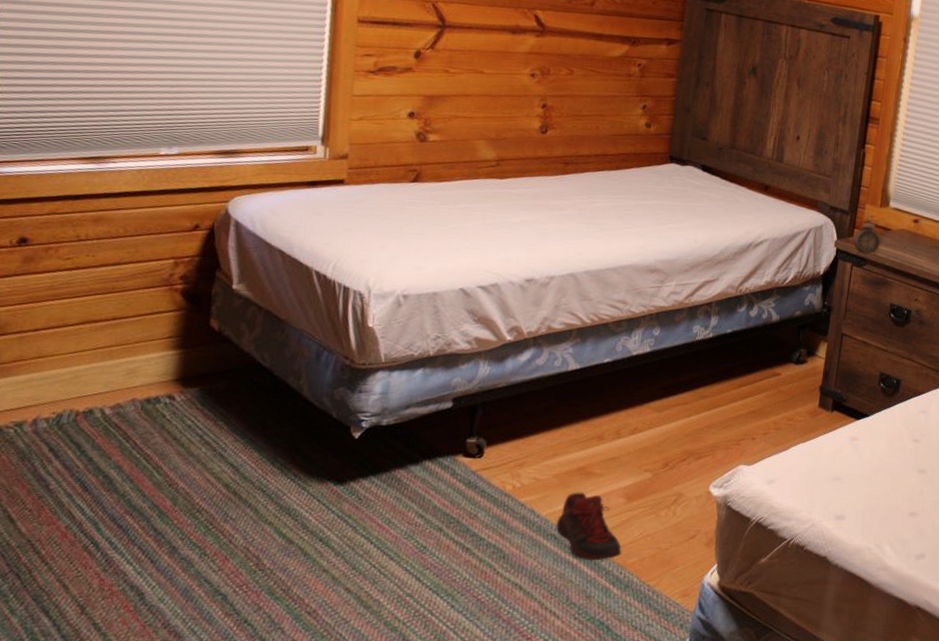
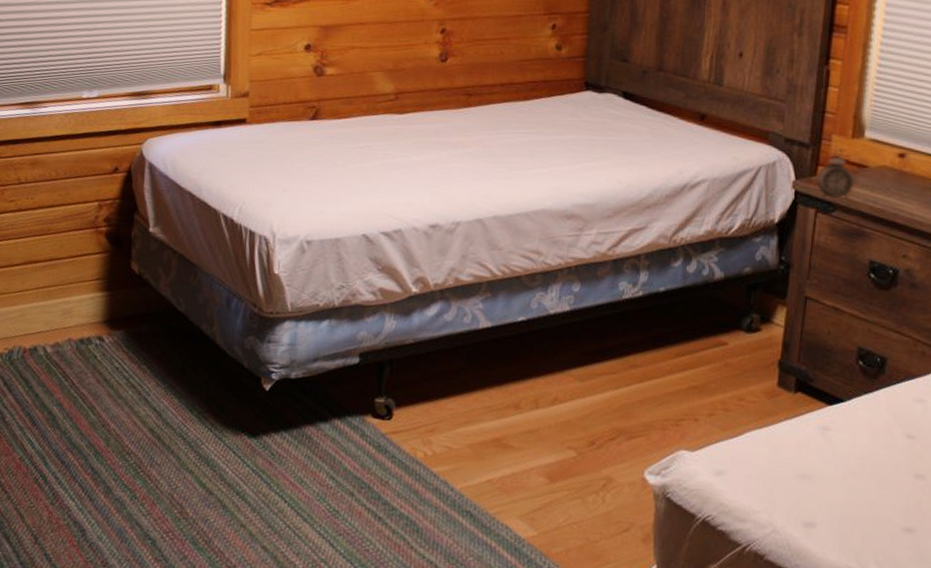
athletic shoe: present [556,492,622,561] -> none [472,466,545,546]

